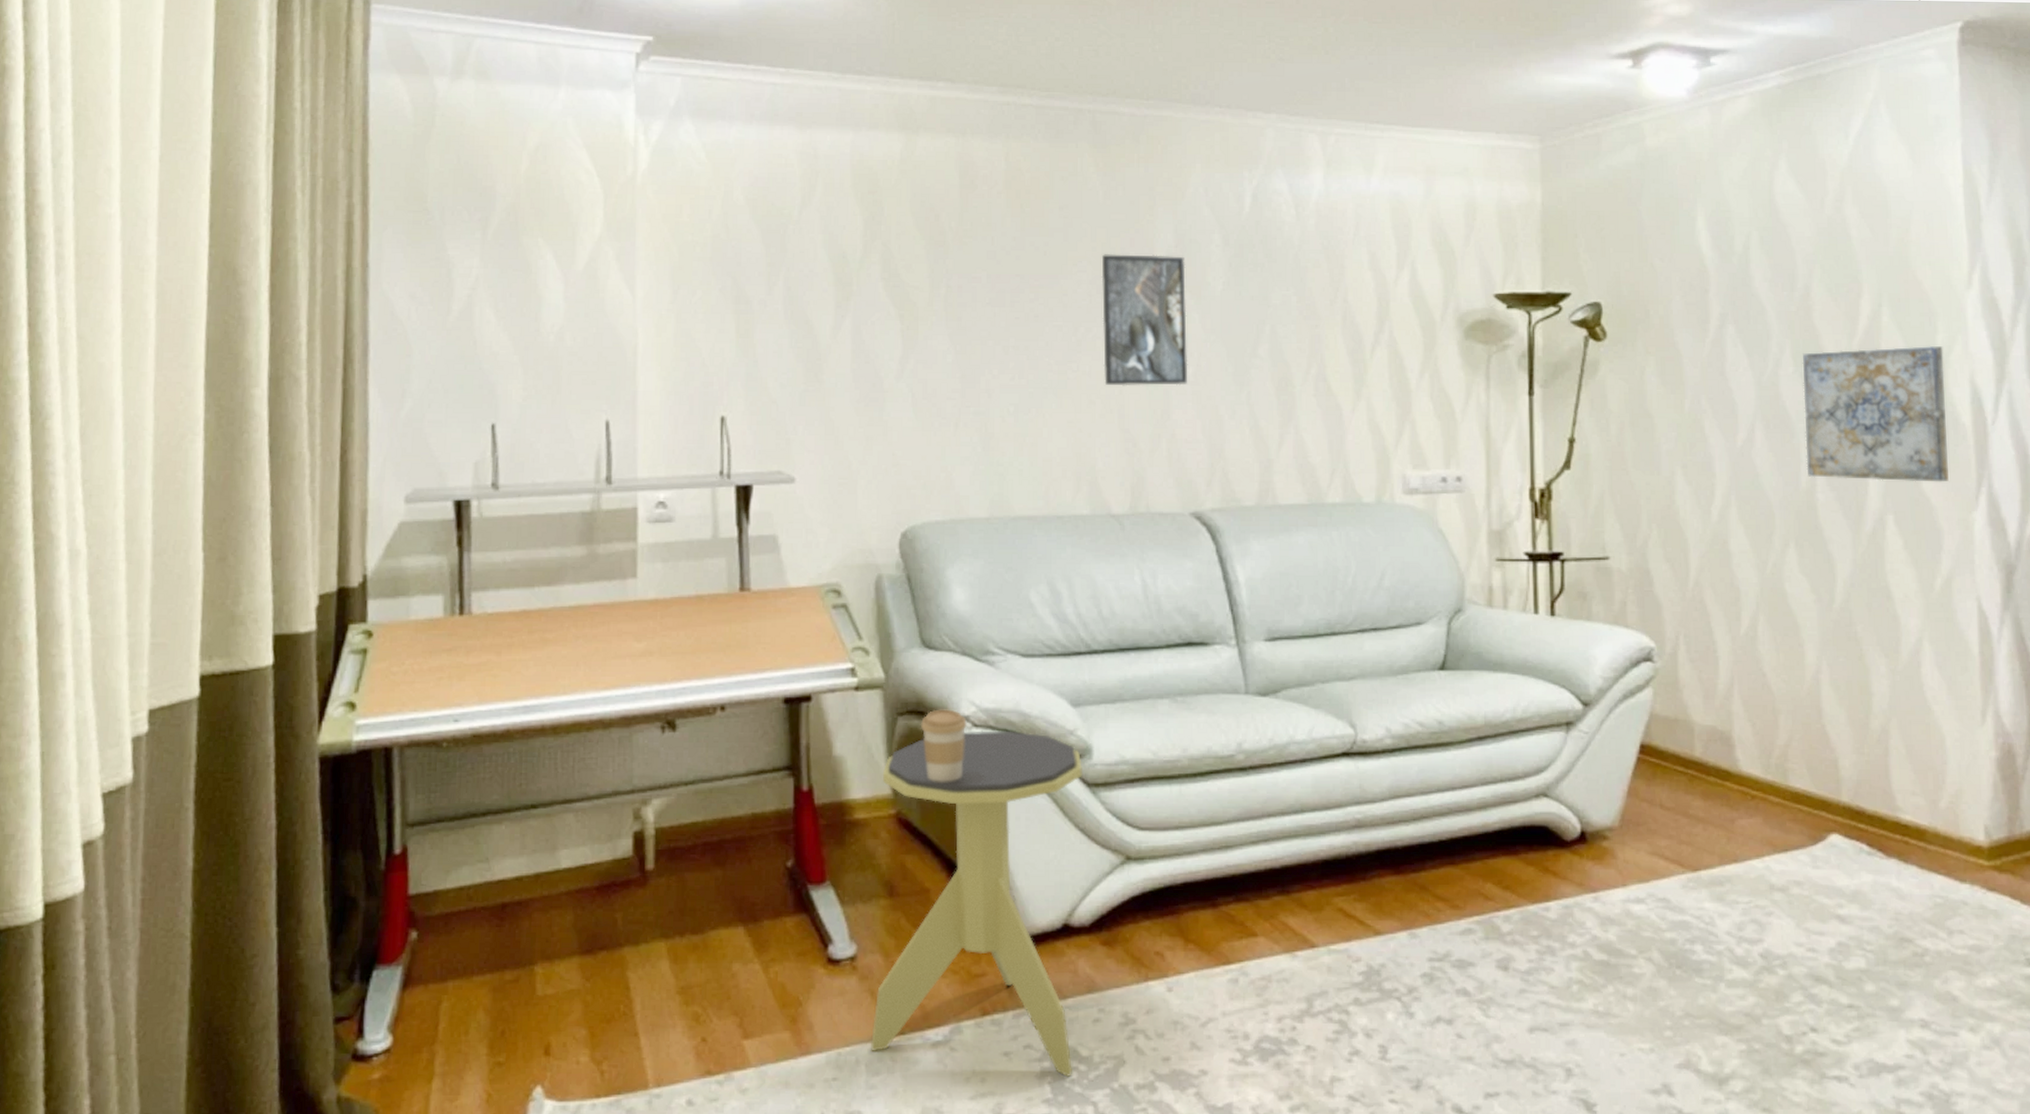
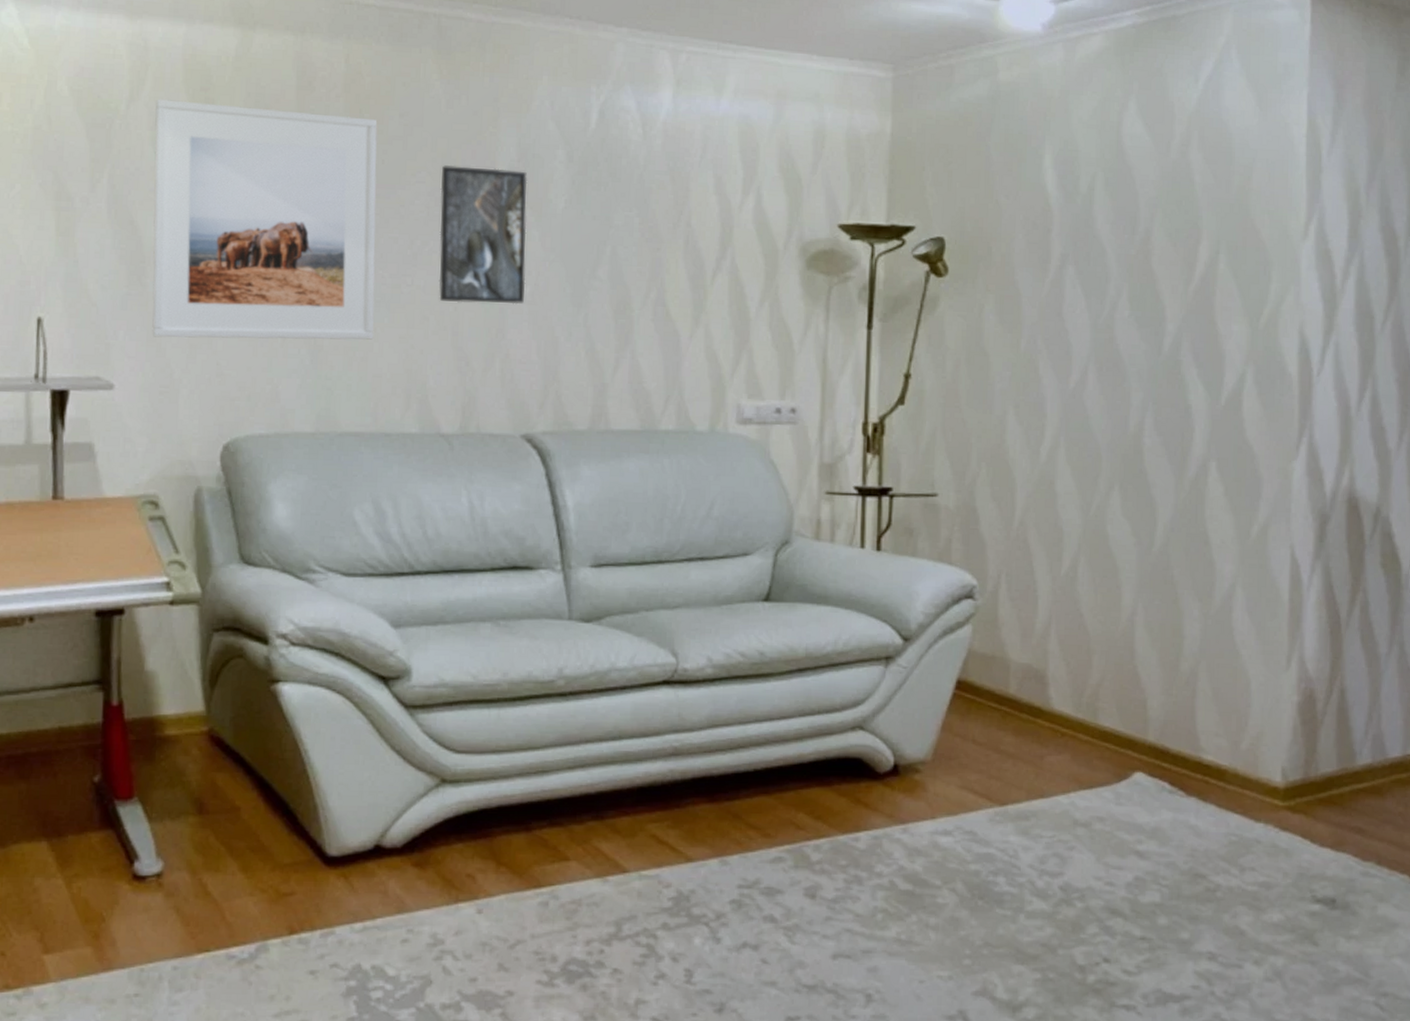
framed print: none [825,204,1043,431] -> present [152,99,378,341]
side table: present [870,730,1083,1077] -> none [174,649,402,996]
coffee cup: present [920,709,967,782] -> none [236,626,284,700]
wall art: present [1802,346,1949,482] -> none [1135,295,1276,431]

